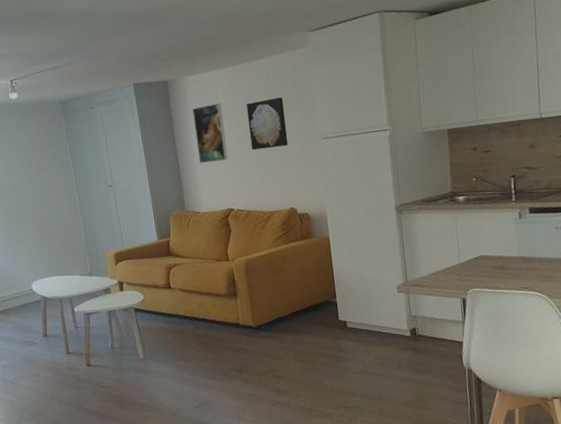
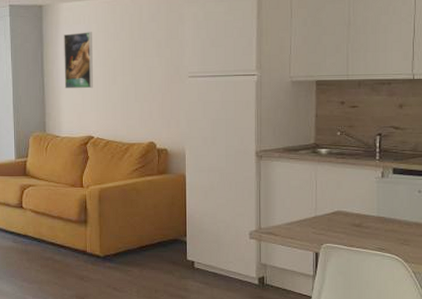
wall art: present [246,97,289,151] -> none [116,32,155,82]

